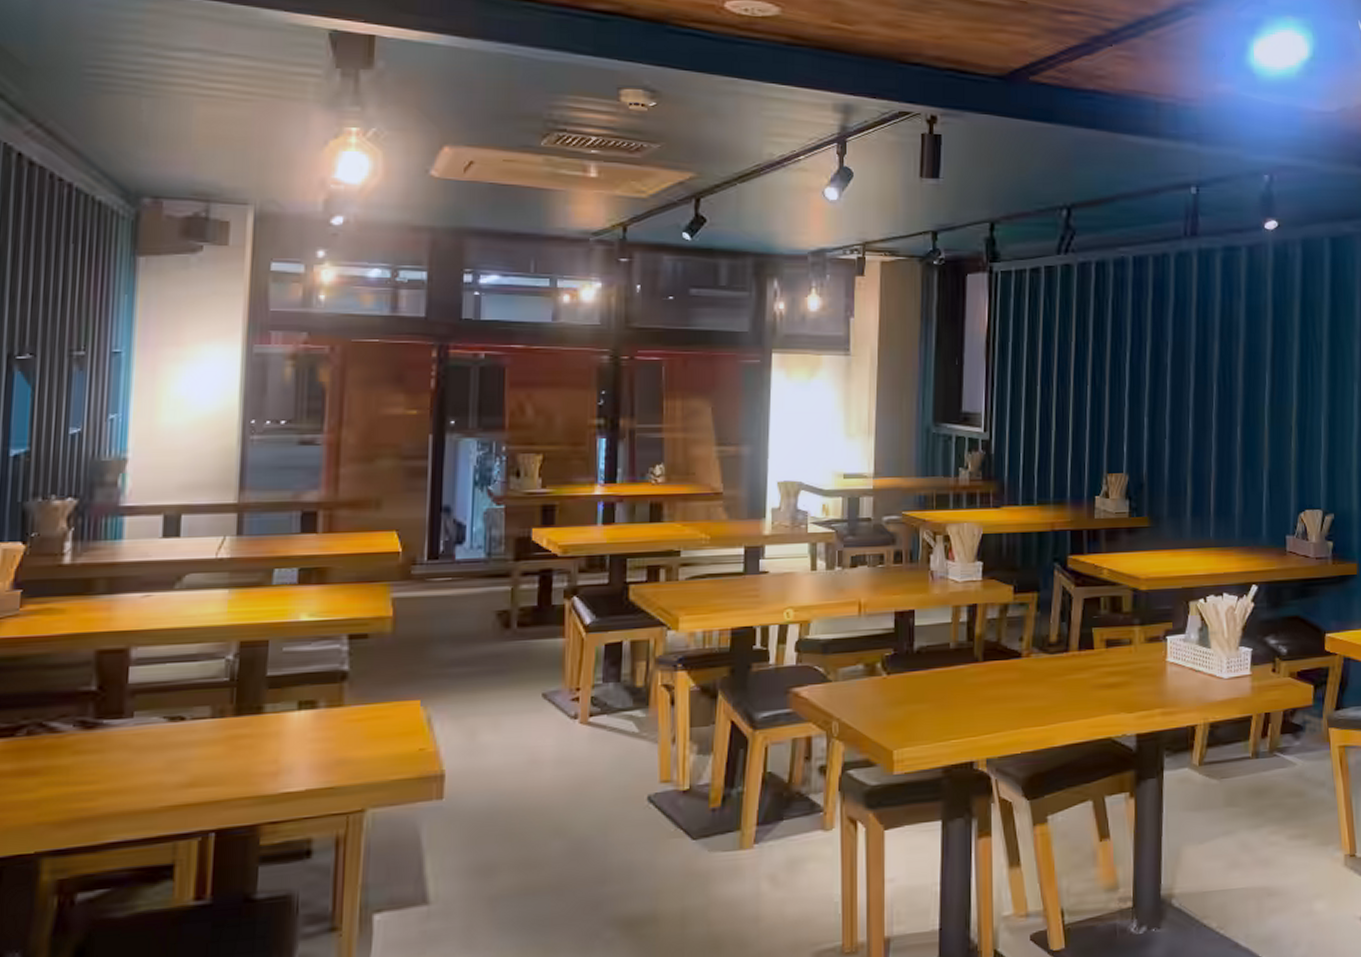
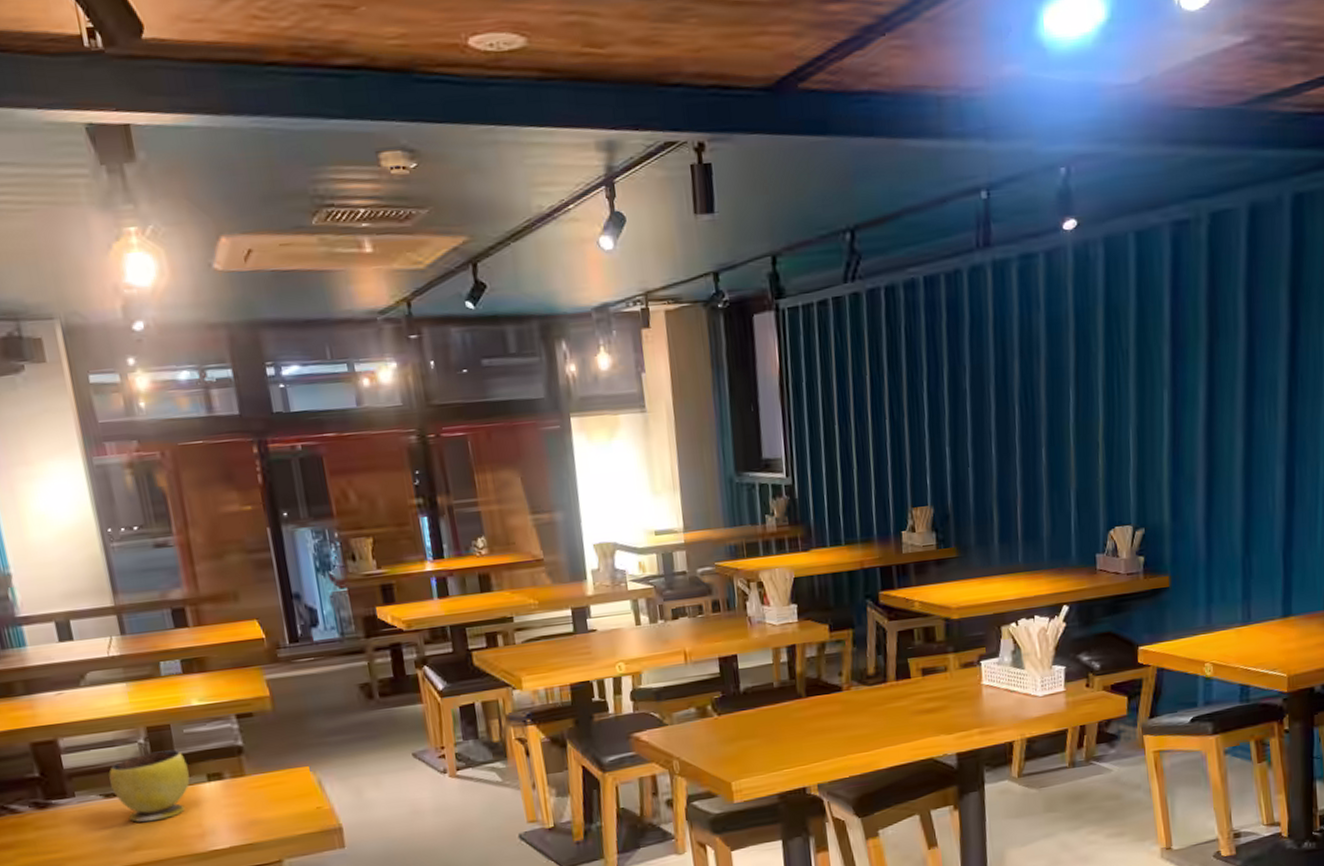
bowl: none [180,670,278,754] -> present [109,749,190,823]

